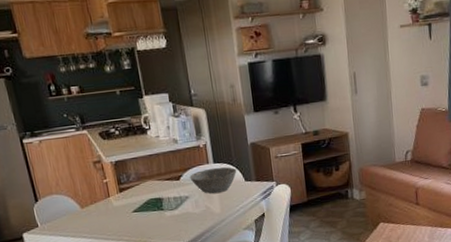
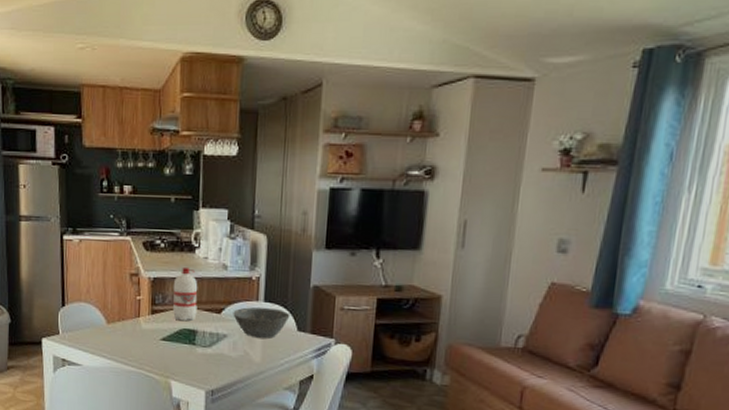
water bottle: none [133,146,160,193] -> present [173,266,198,321]

